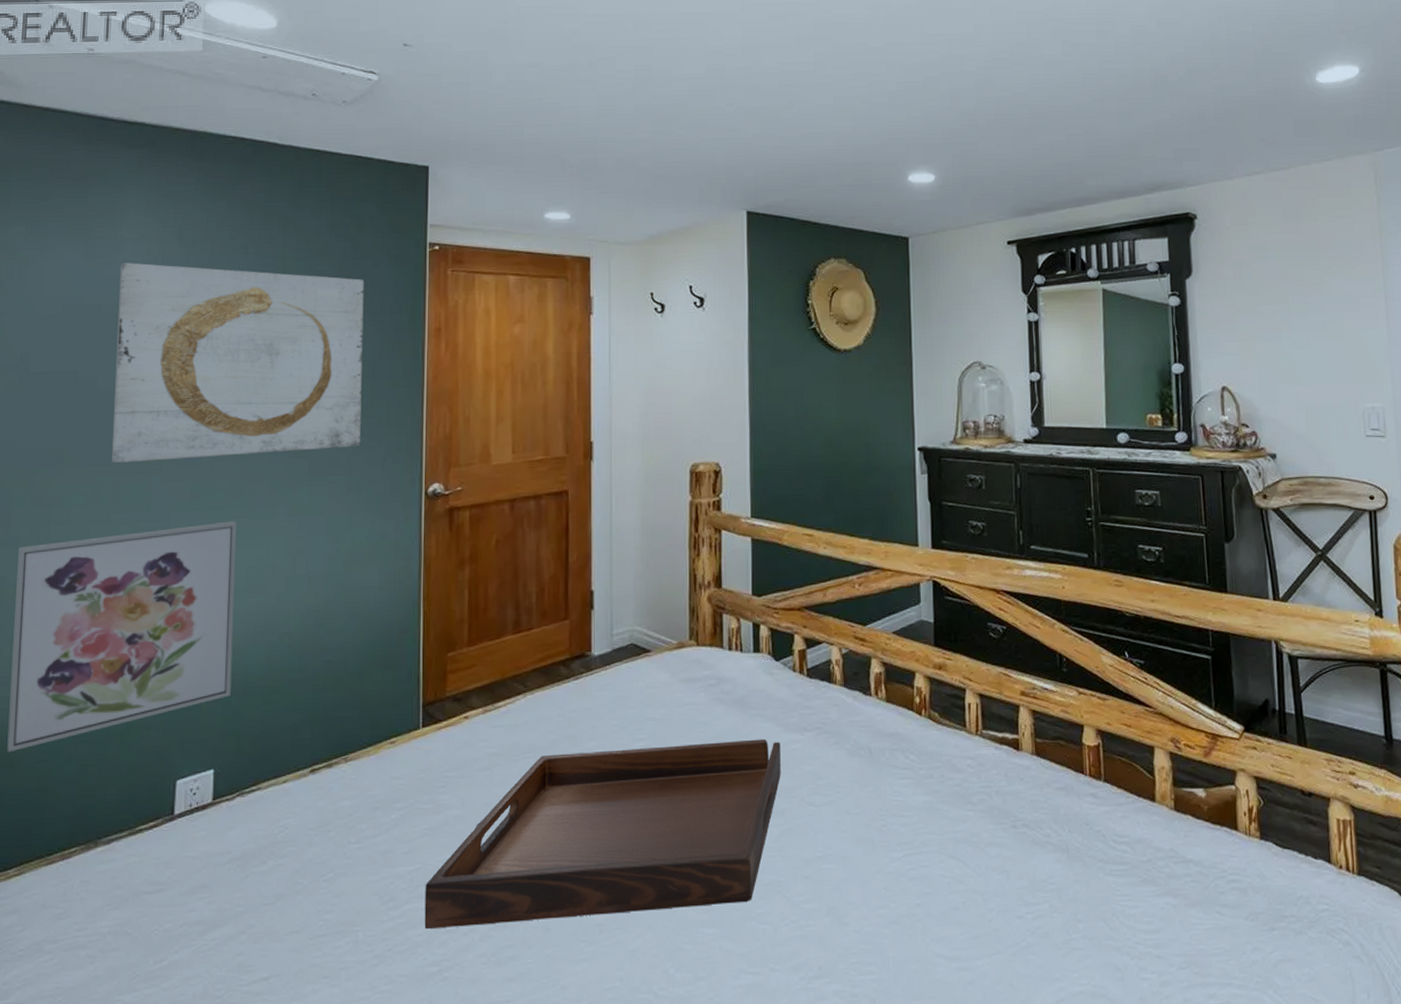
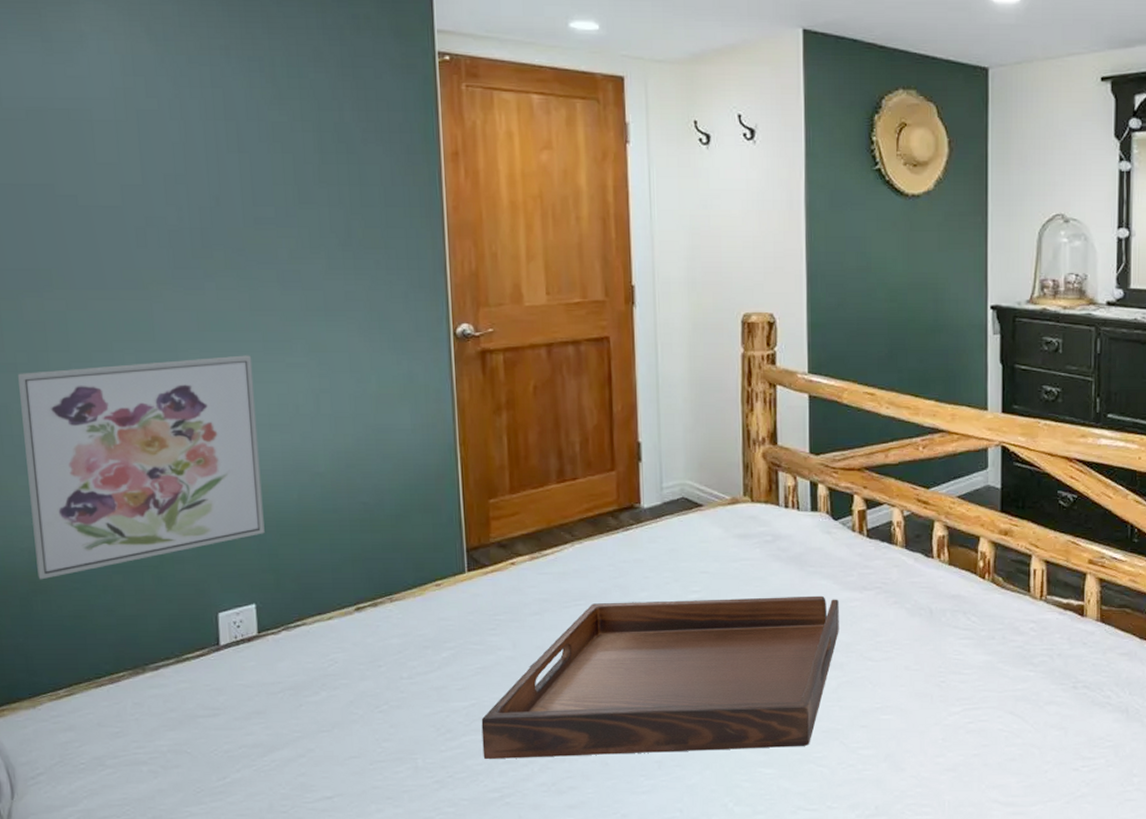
wall art: present [112,262,364,464] -> none [85,61,378,289]

